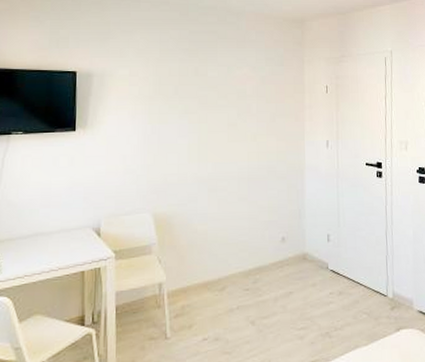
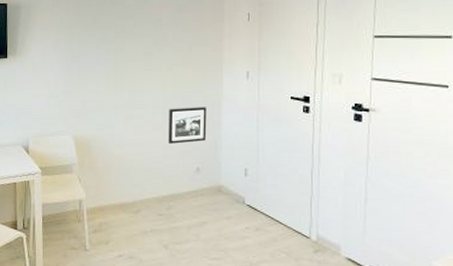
picture frame: none [253,176,291,216] -> present [168,107,207,145]

